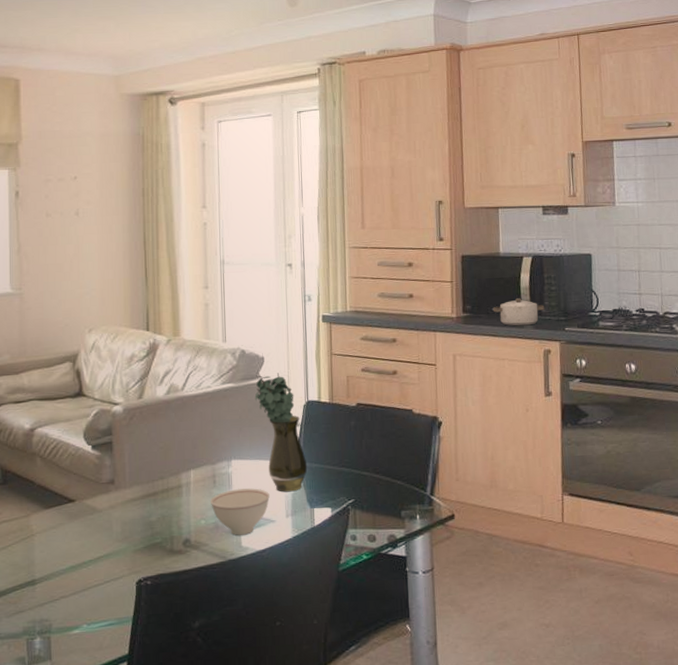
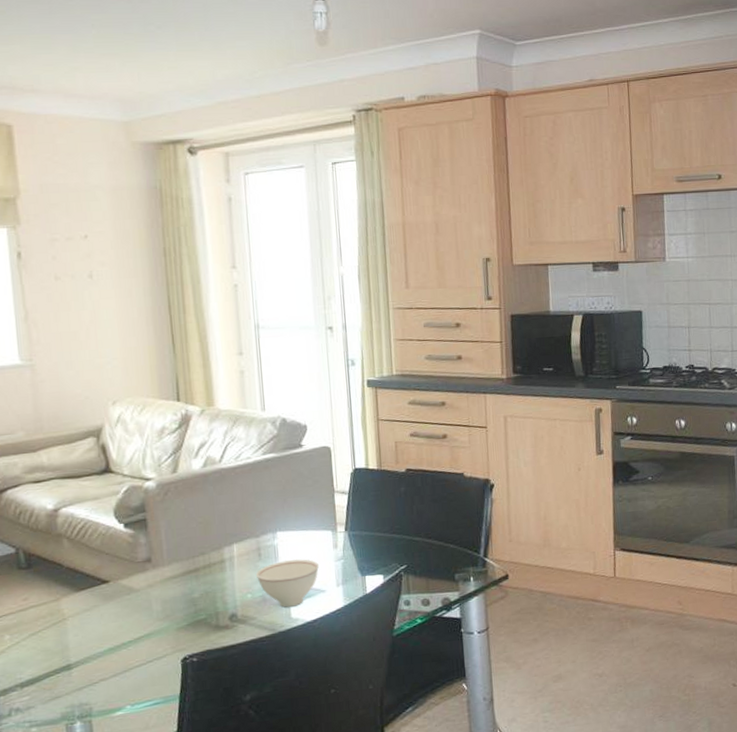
vase: present [254,373,308,492] -> none [298,441,357,562]
cooking pot: present [493,298,545,326] -> none [543,357,596,386]

